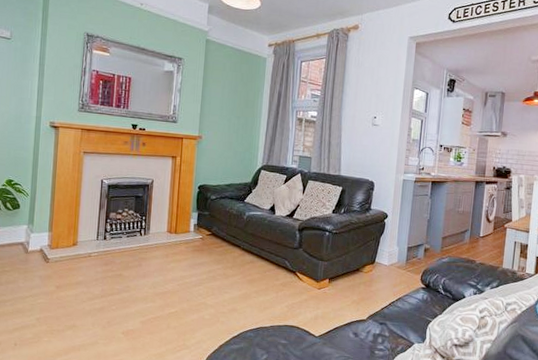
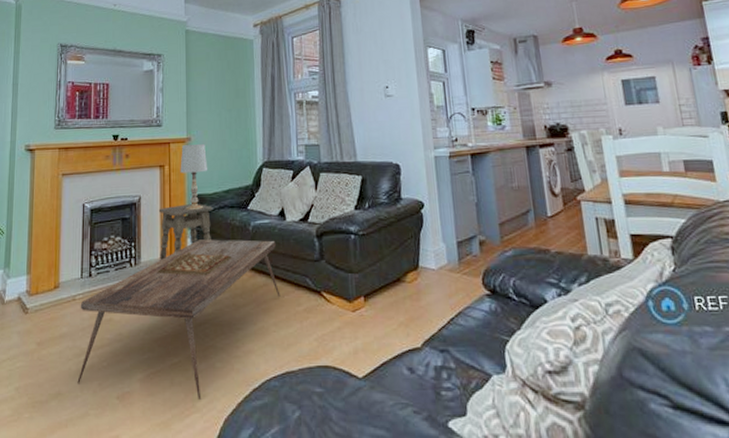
coffee table: none [90,221,264,340] -> present [77,239,281,399]
side table: none [166,191,215,234] -> present [158,204,213,261]
table lamp: none [190,142,215,198] -> present [180,144,208,211]

